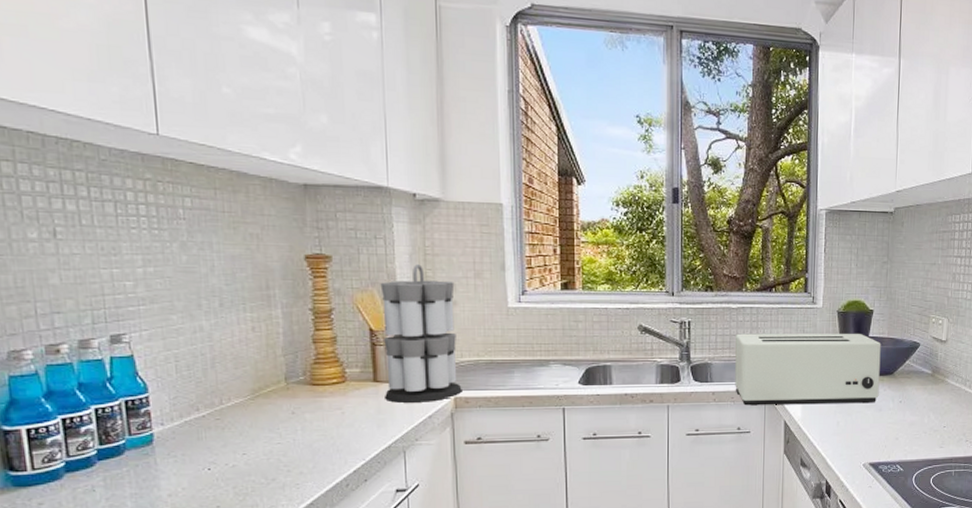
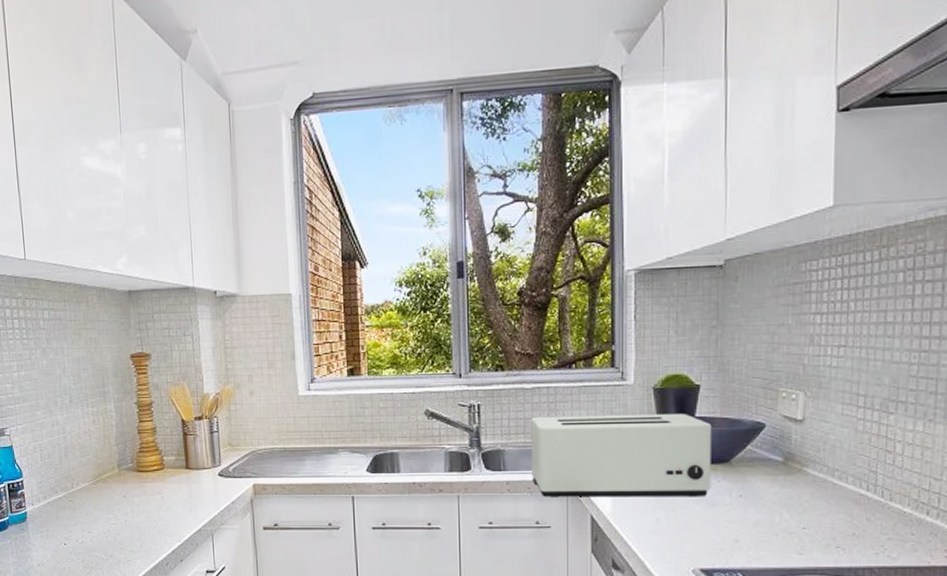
spice rack: present [380,264,462,403] -> none [189,358,260,489]

